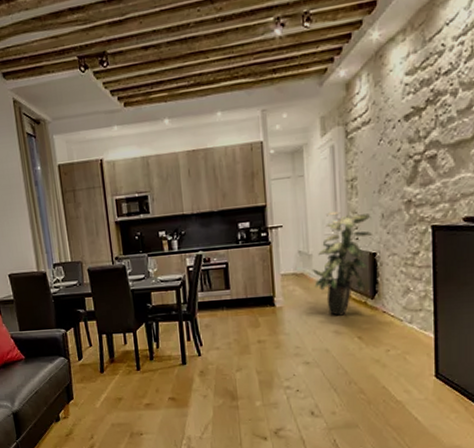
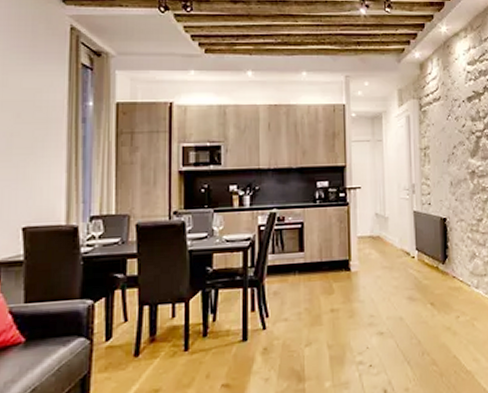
indoor plant: present [312,211,372,316] -> none [388,176,442,281]

